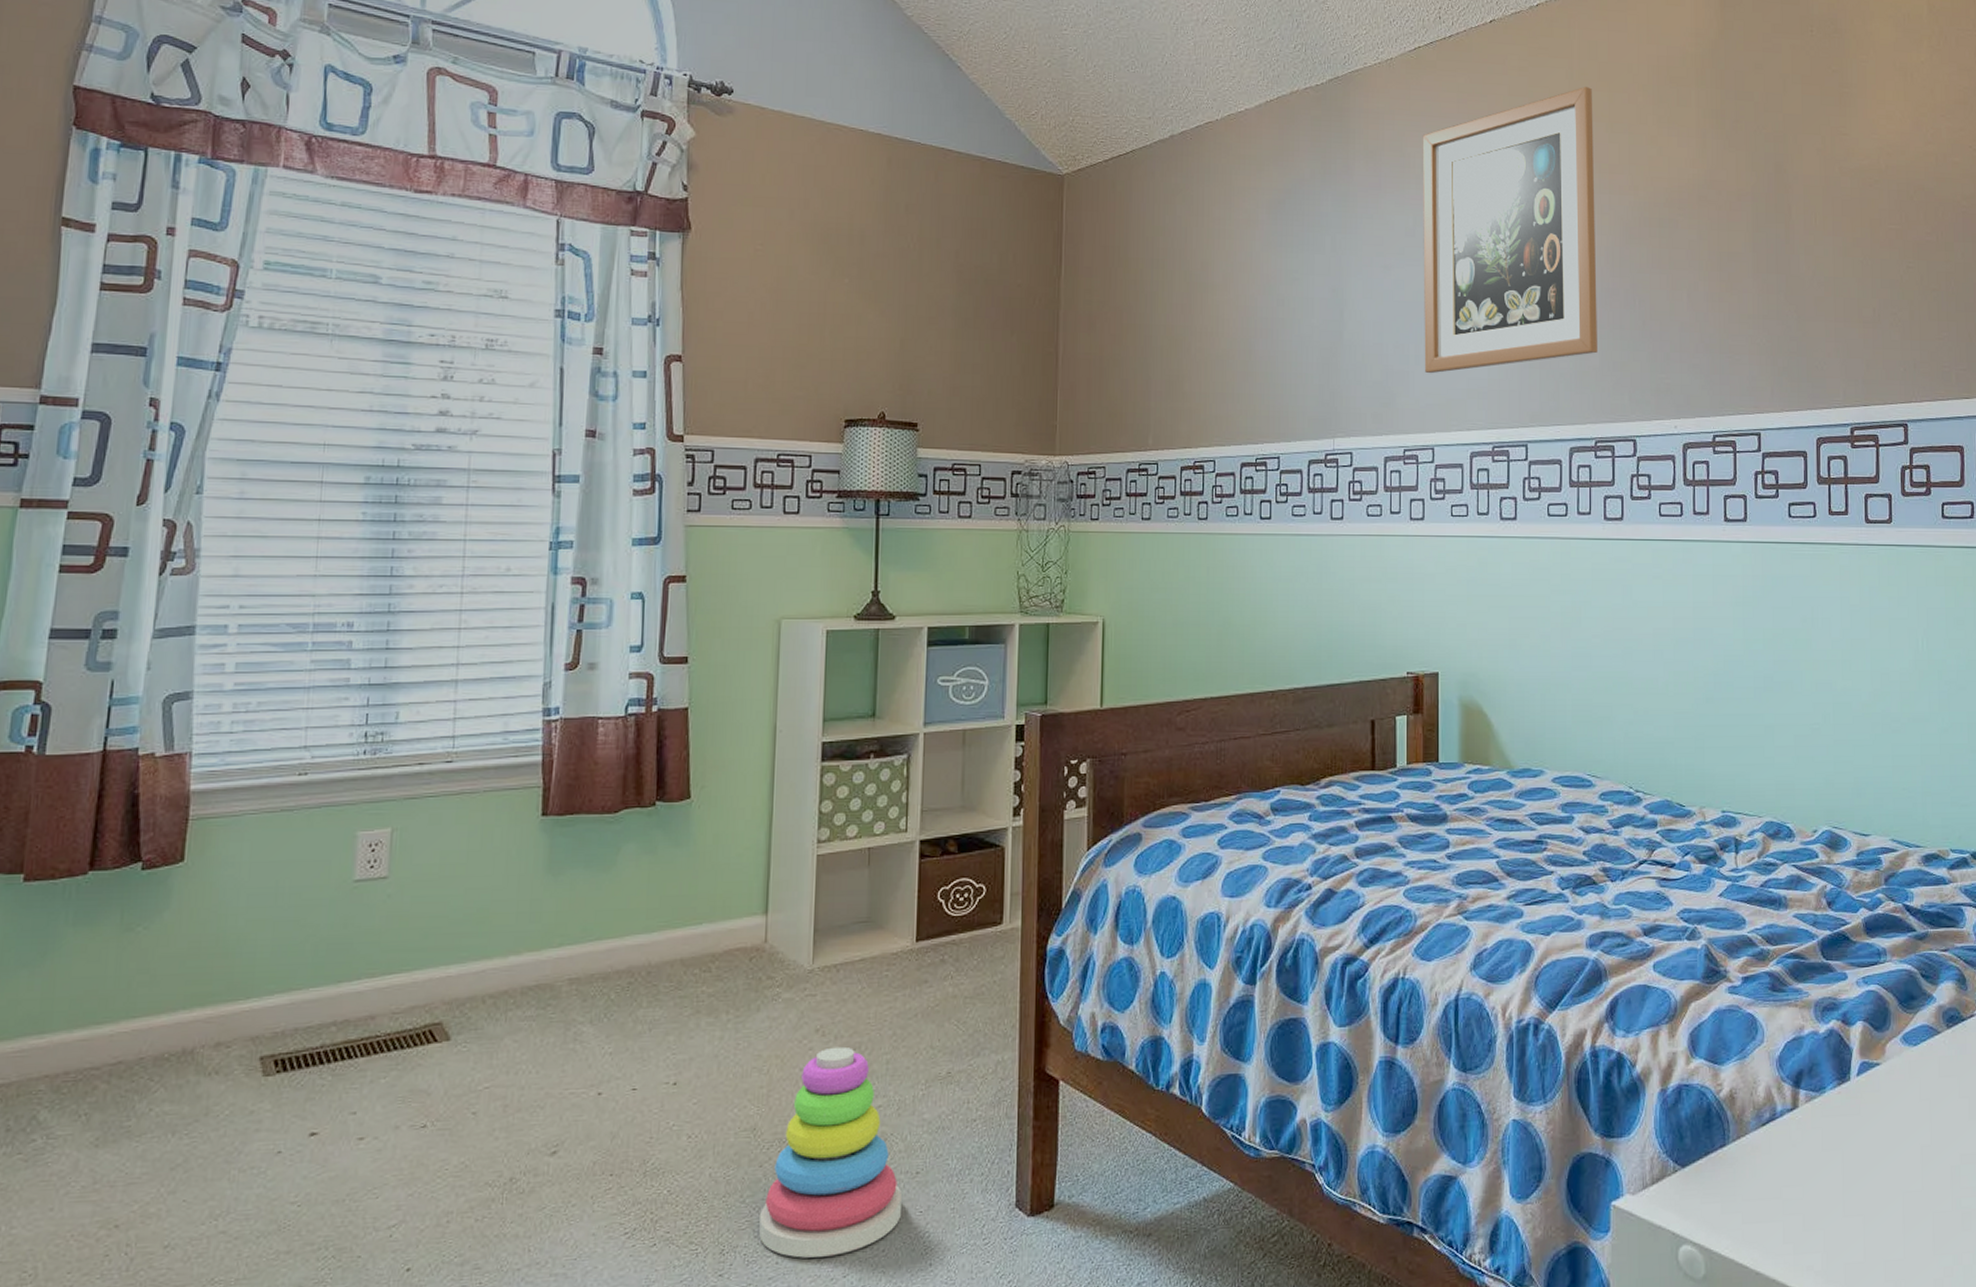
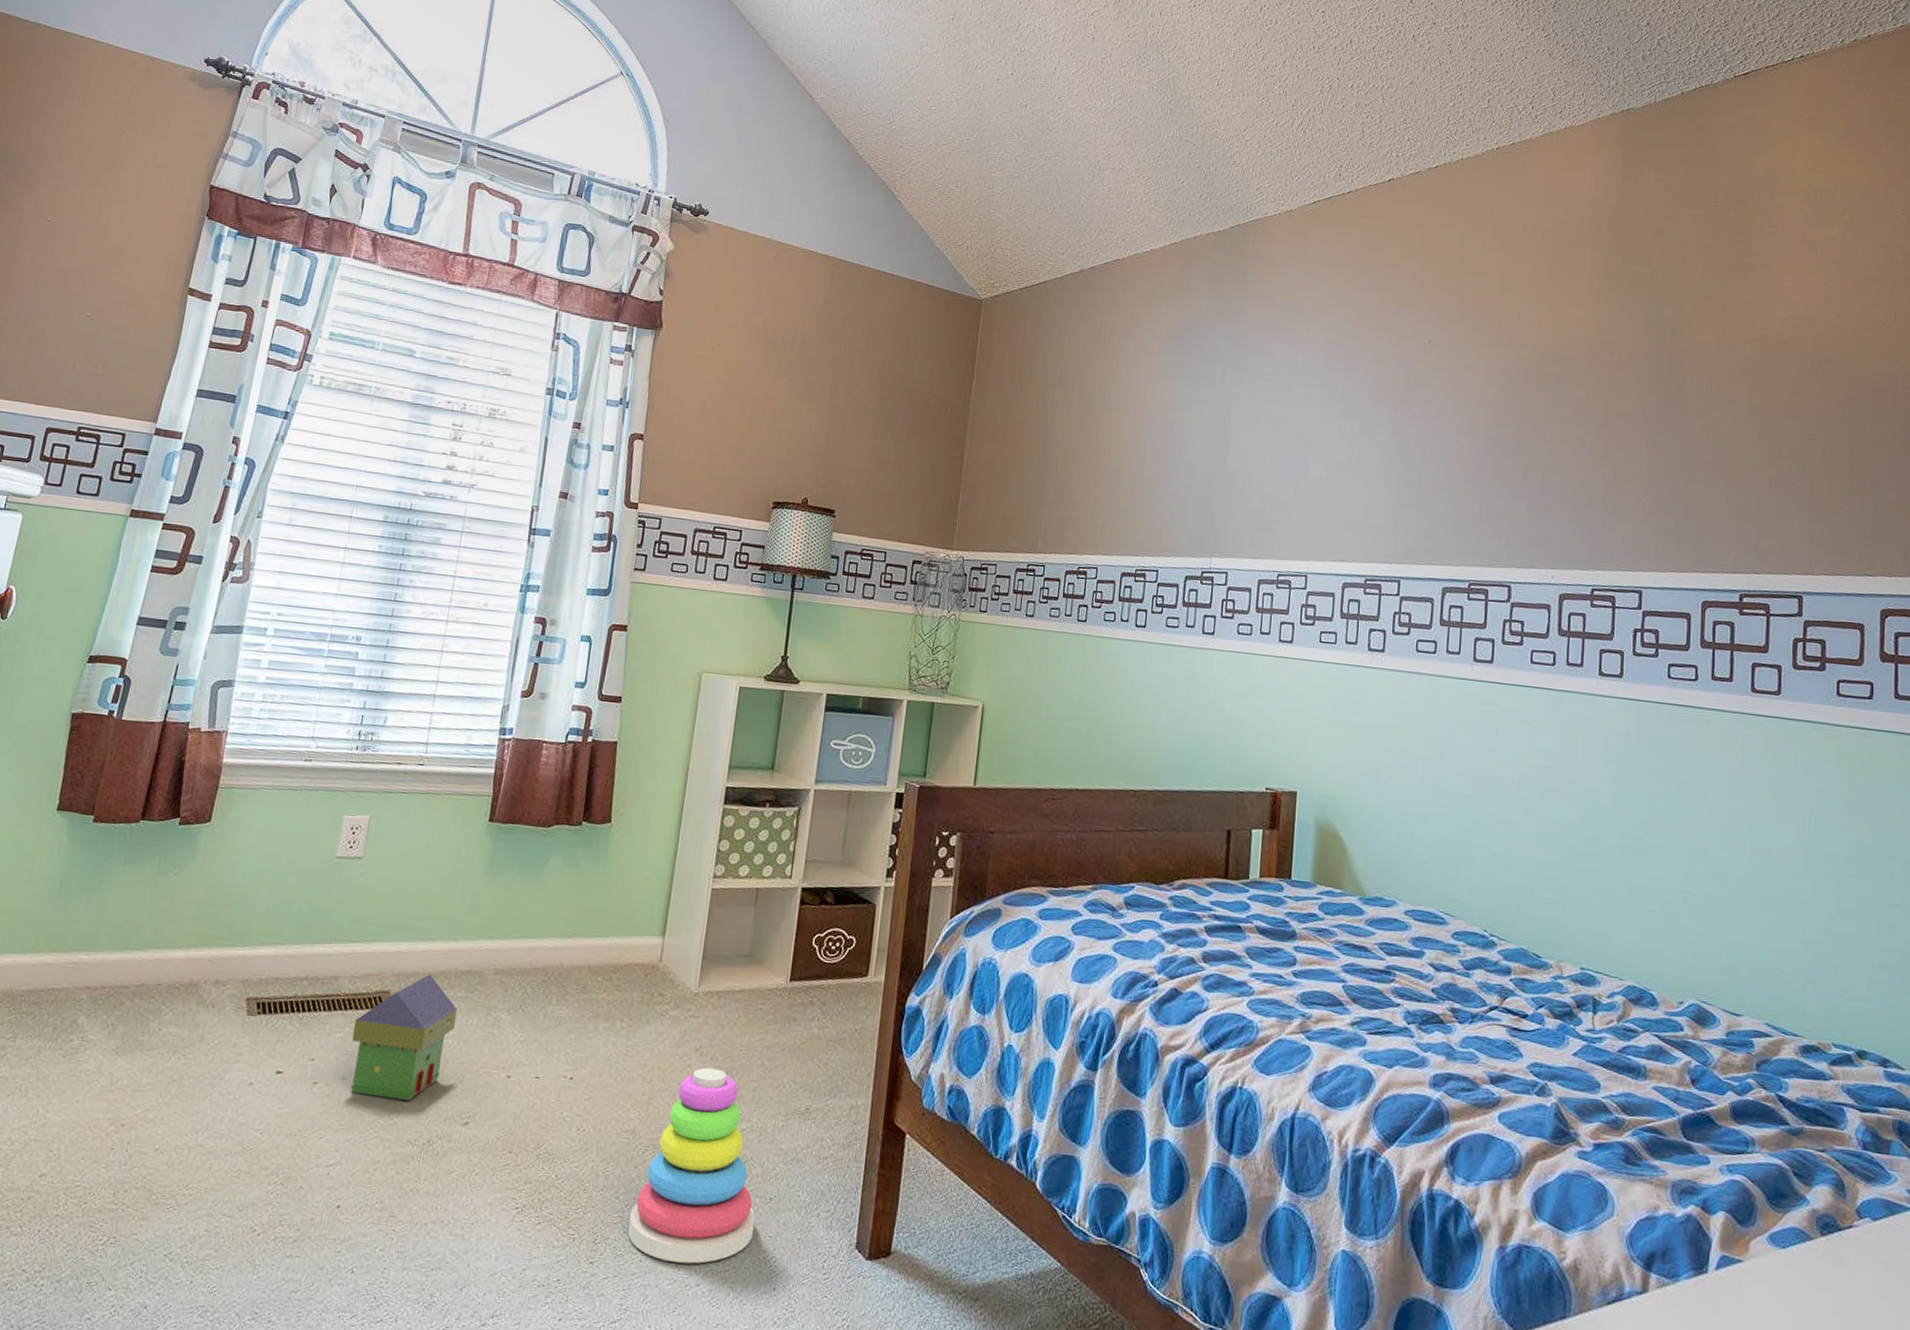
toy house: none [401,996,529,1142] -> present [350,974,457,1101]
wall art: present [1422,86,1597,374] -> none [1303,244,1486,505]

